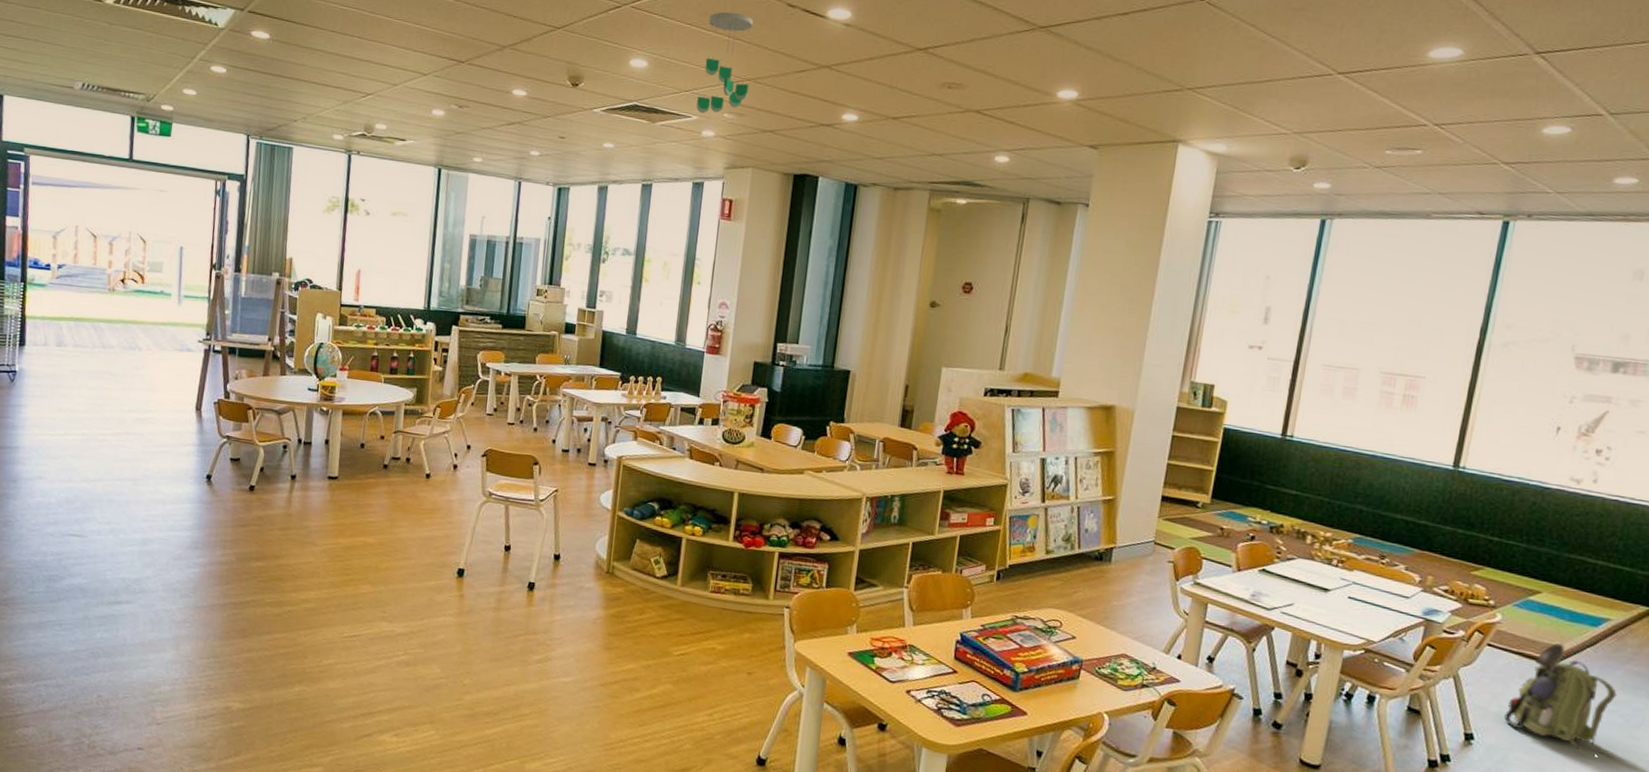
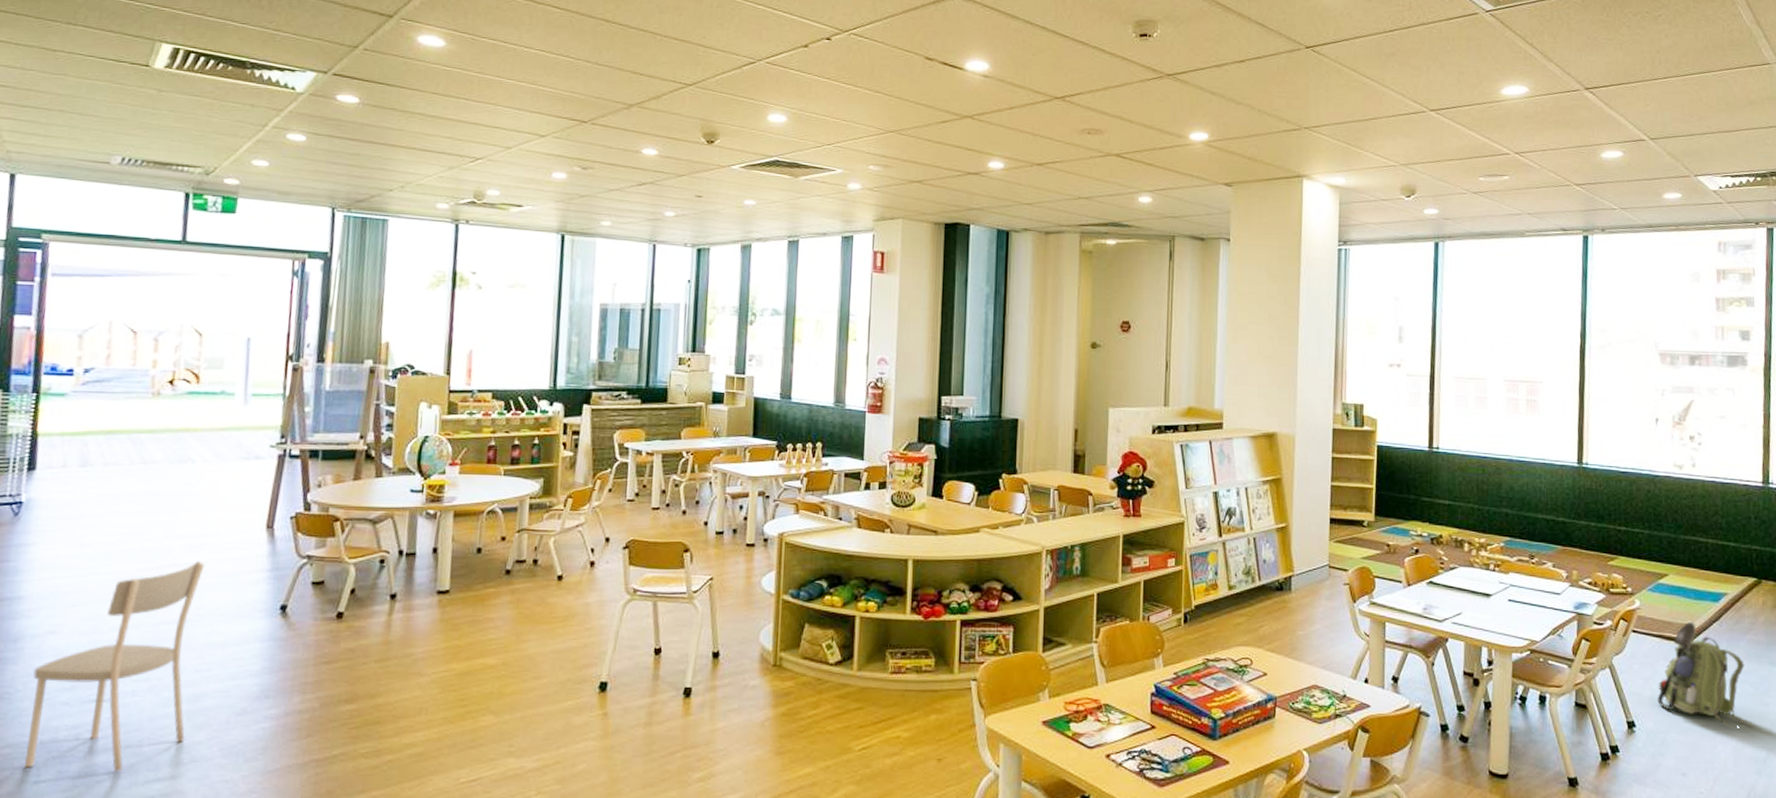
dining chair: none [23,431,150,593] -> present [23,560,205,772]
ceiling mobile: present [696,11,753,114] -> none [840,65,893,167]

